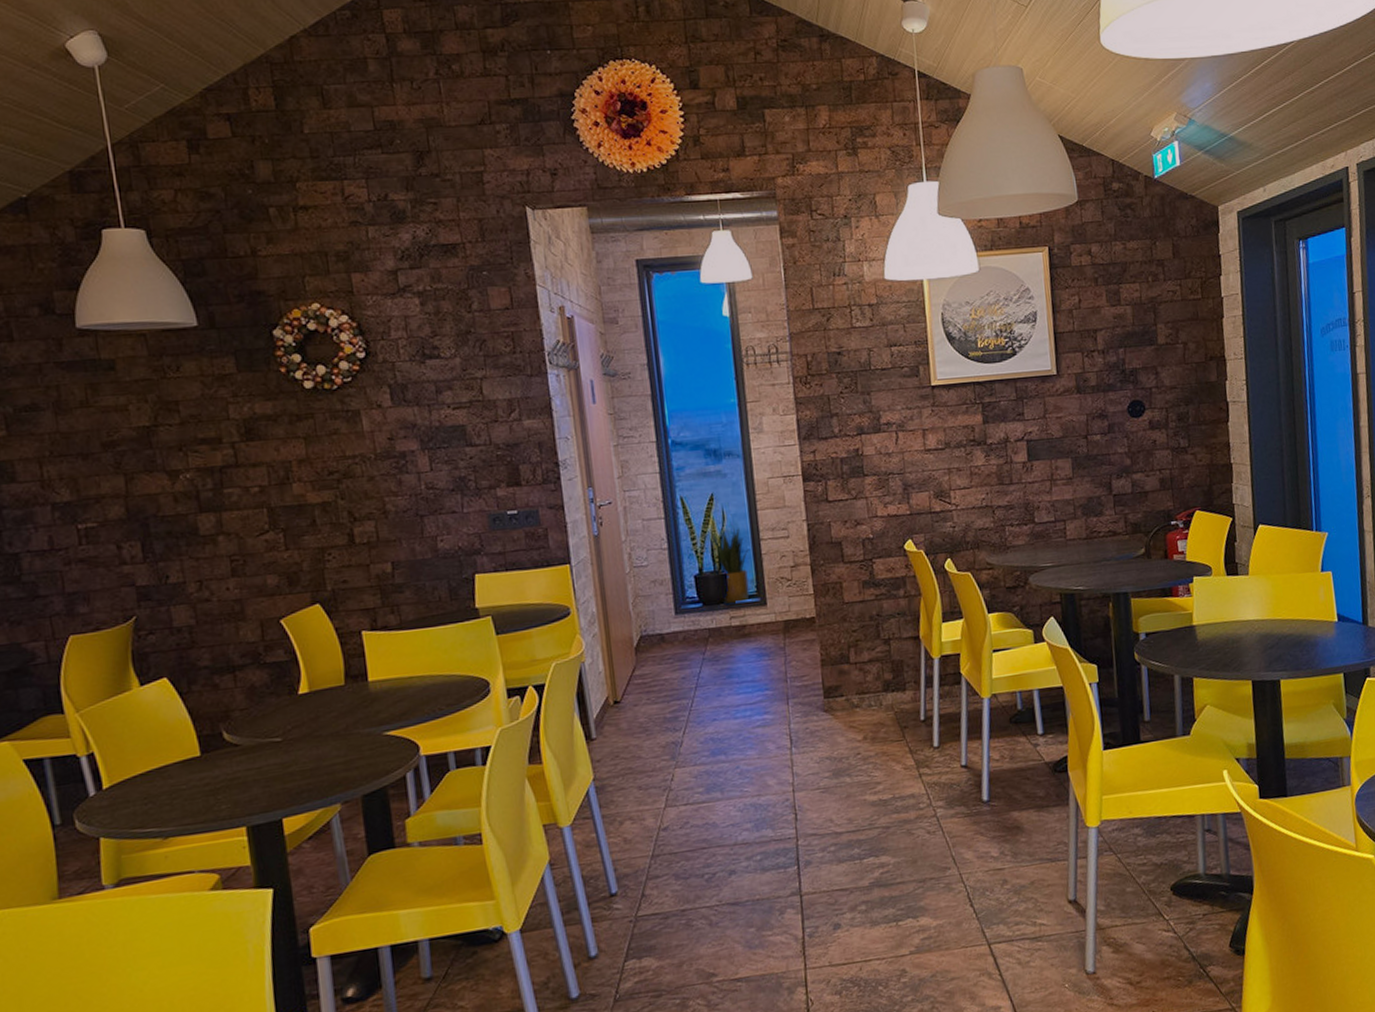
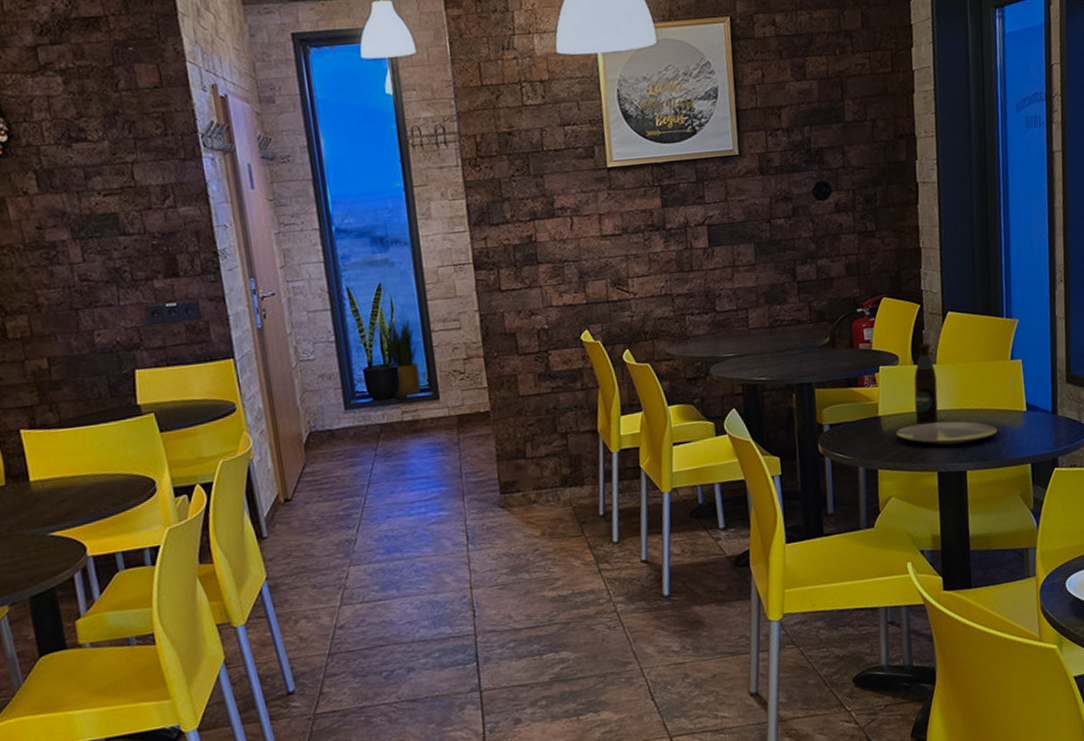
plate: none [1210,631,1310,654] -> present [895,421,997,445]
bottle: none [1227,554,1252,634] -> present [914,342,939,425]

